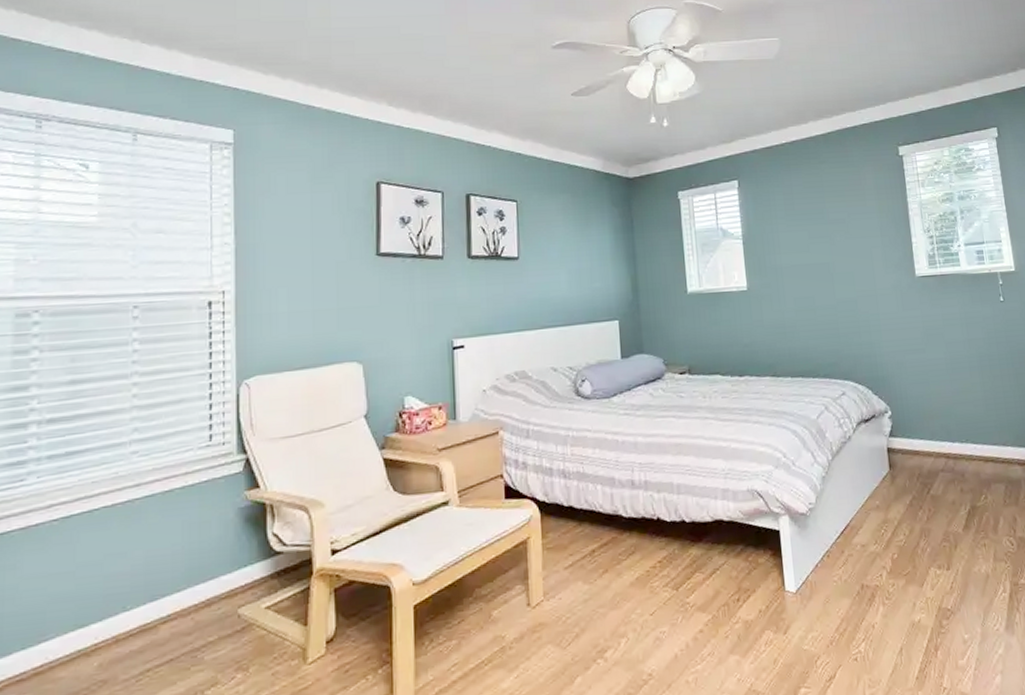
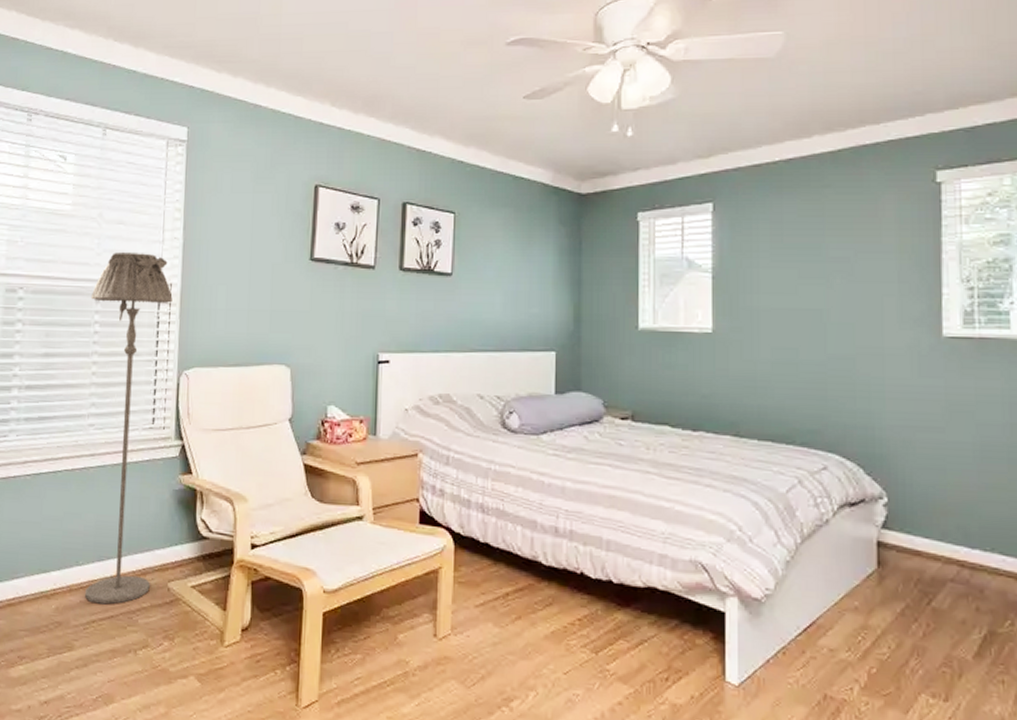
floor lamp: none [126,261,226,650] -> present [85,253,173,605]

